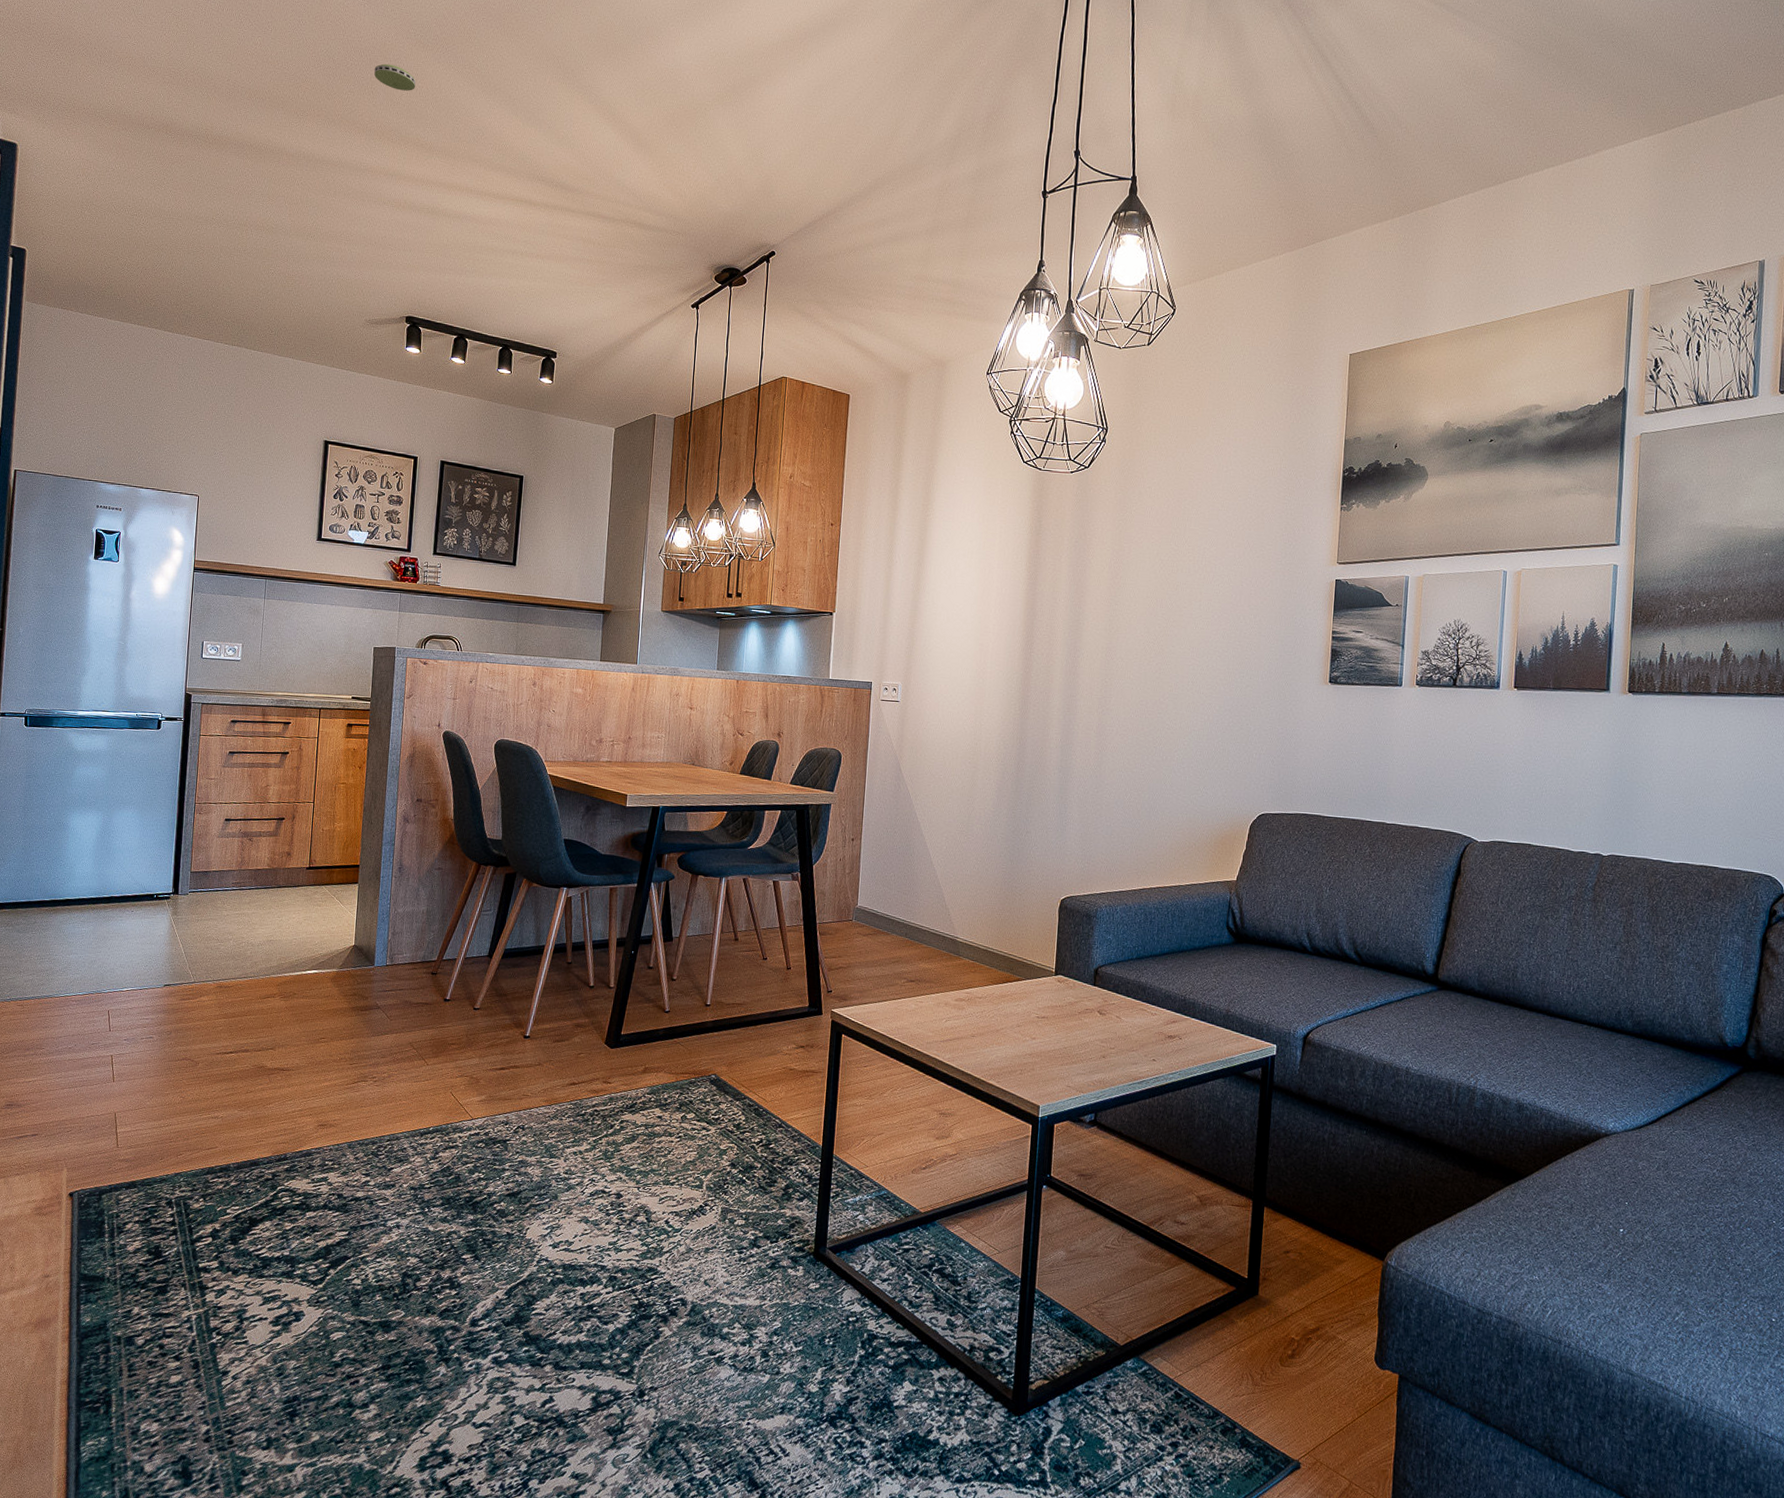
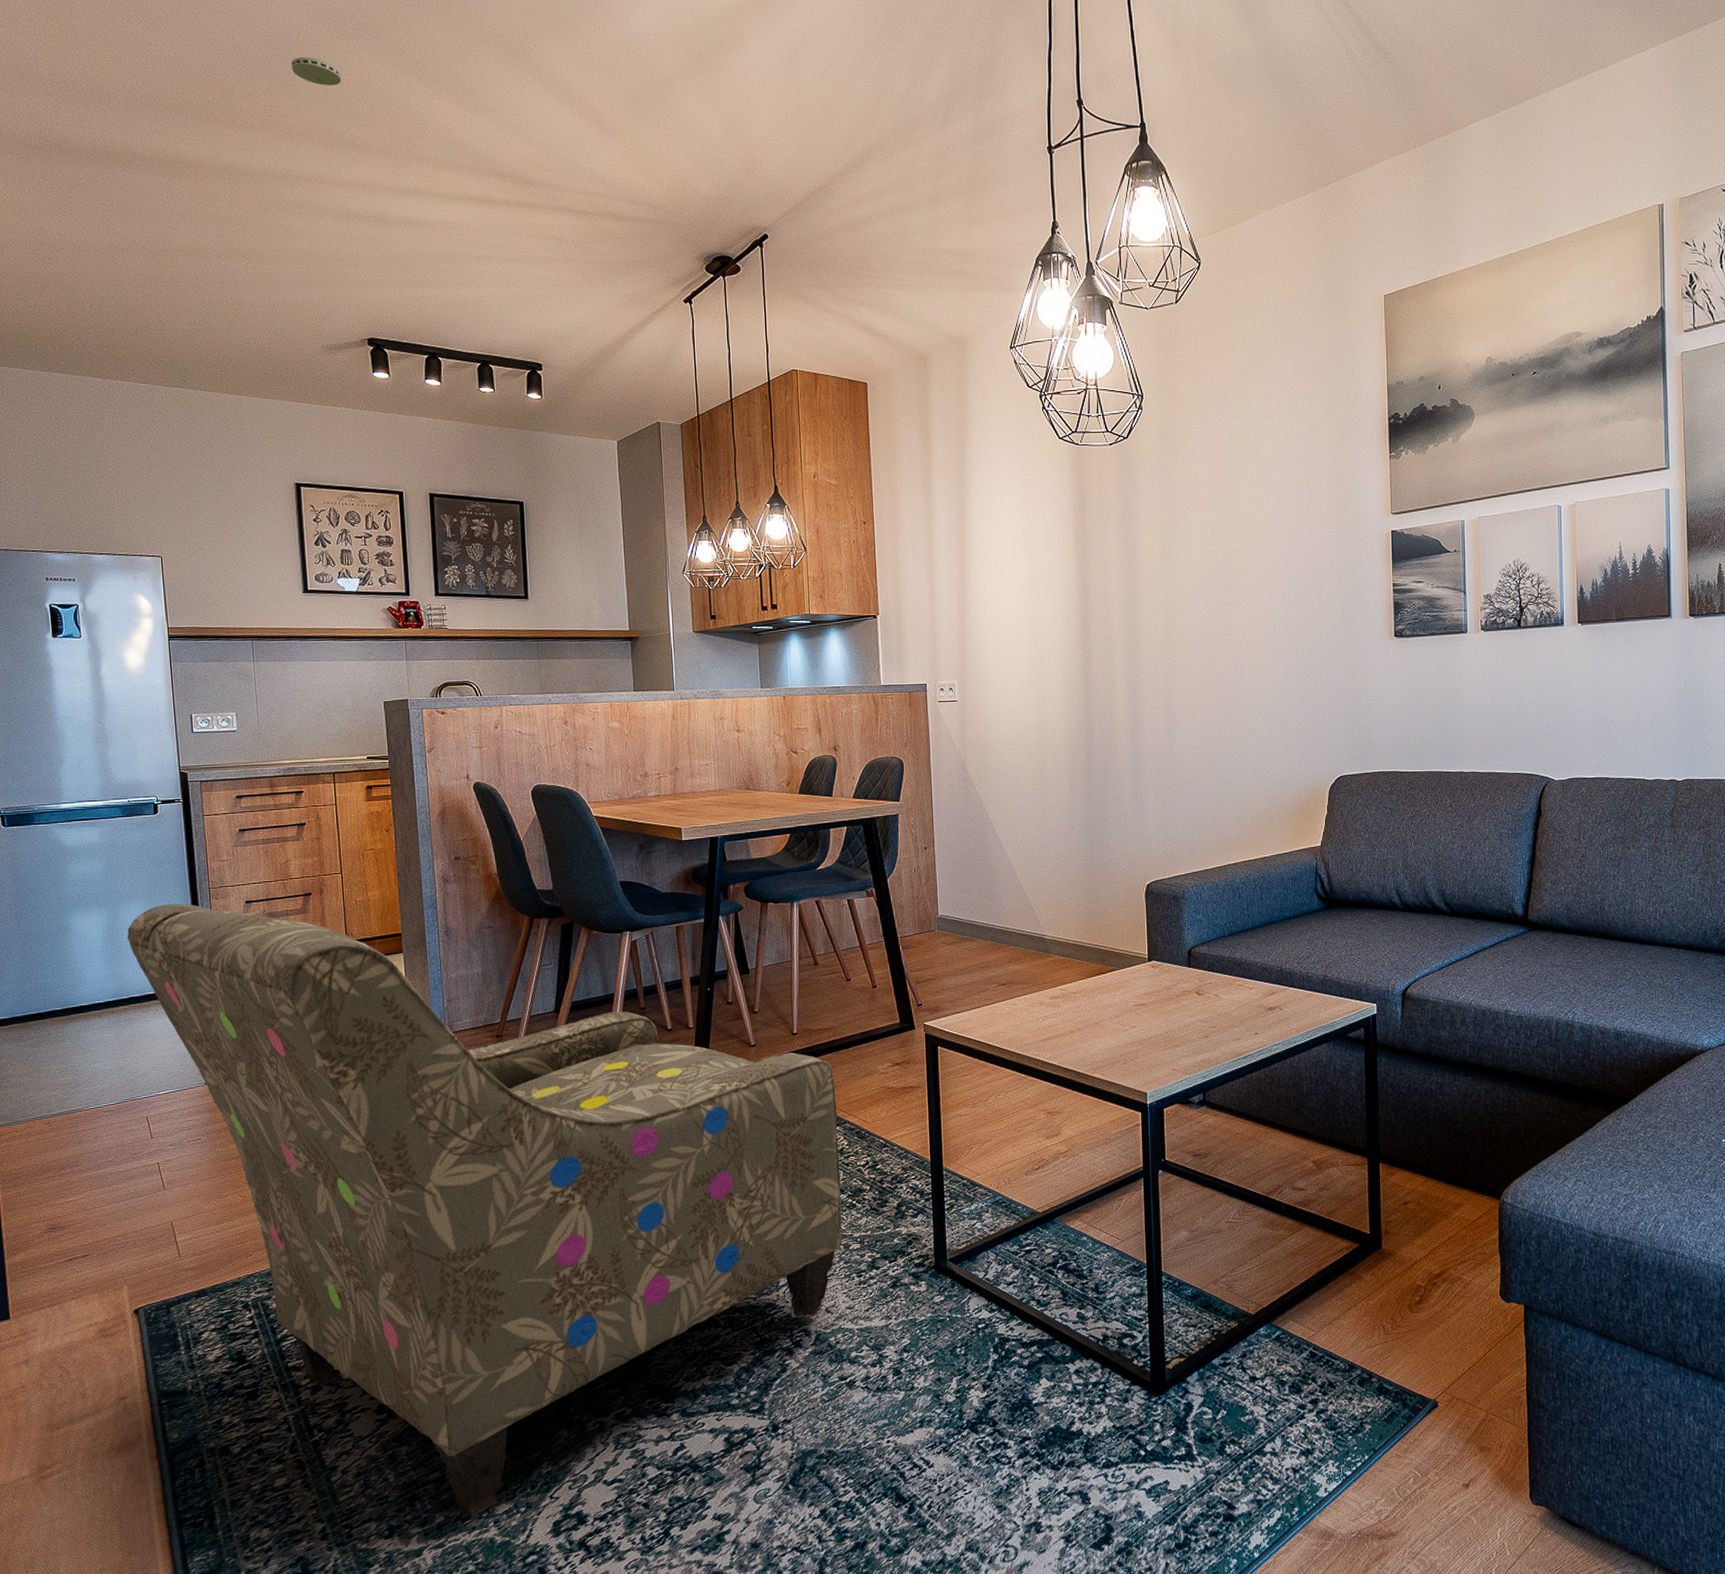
armchair: none [116,813,740,1442] -> present [126,904,842,1519]

